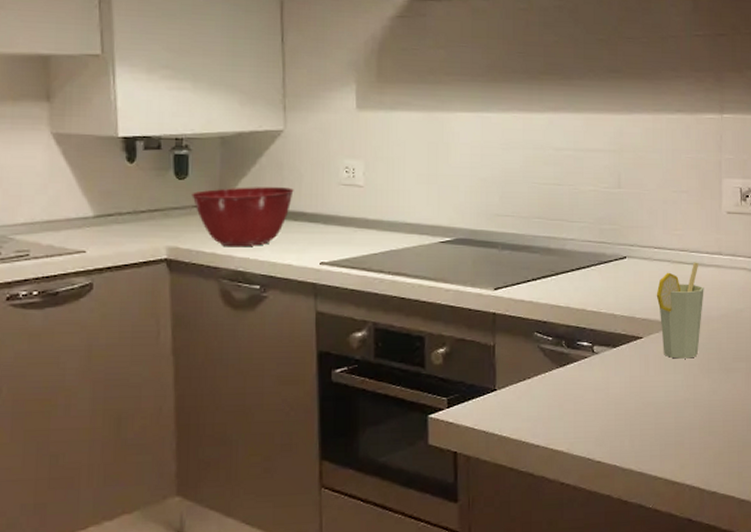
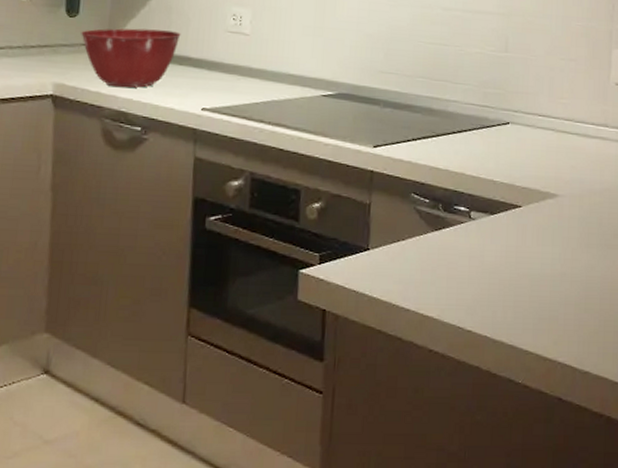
cup: present [656,262,704,359] -> none [538,132,588,231]

